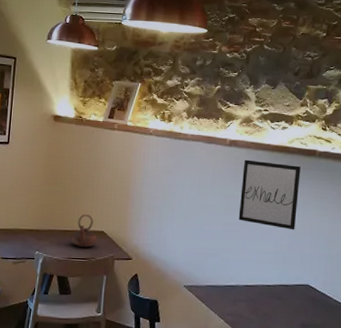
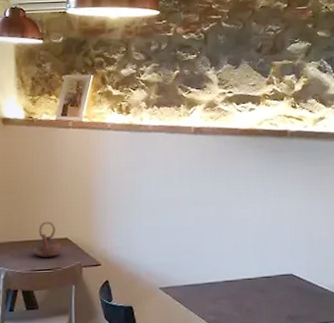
wall art: present [238,159,301,230] -> none [211,147,273,218]

